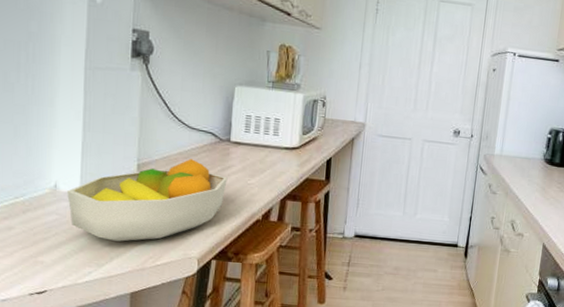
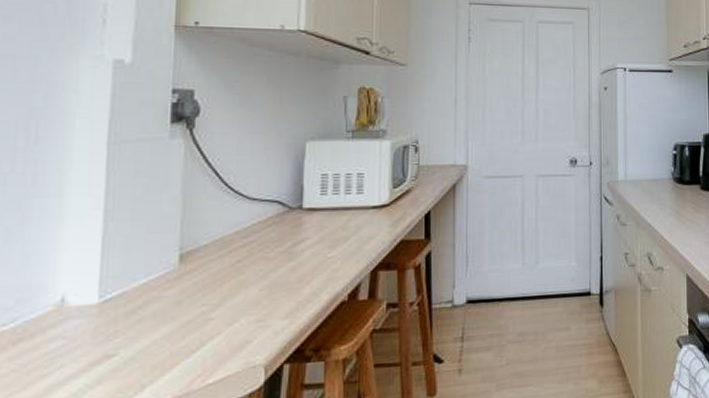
fruit bowl: present [67,159,228,242] -> none [79,237,301,362]

